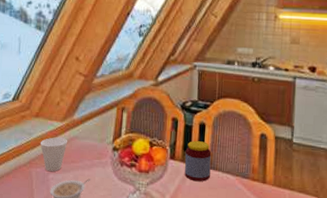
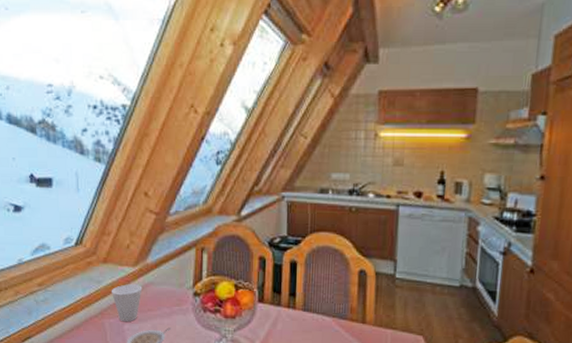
jar: present [185,141,212,181] -> none [275,281,305,325]

